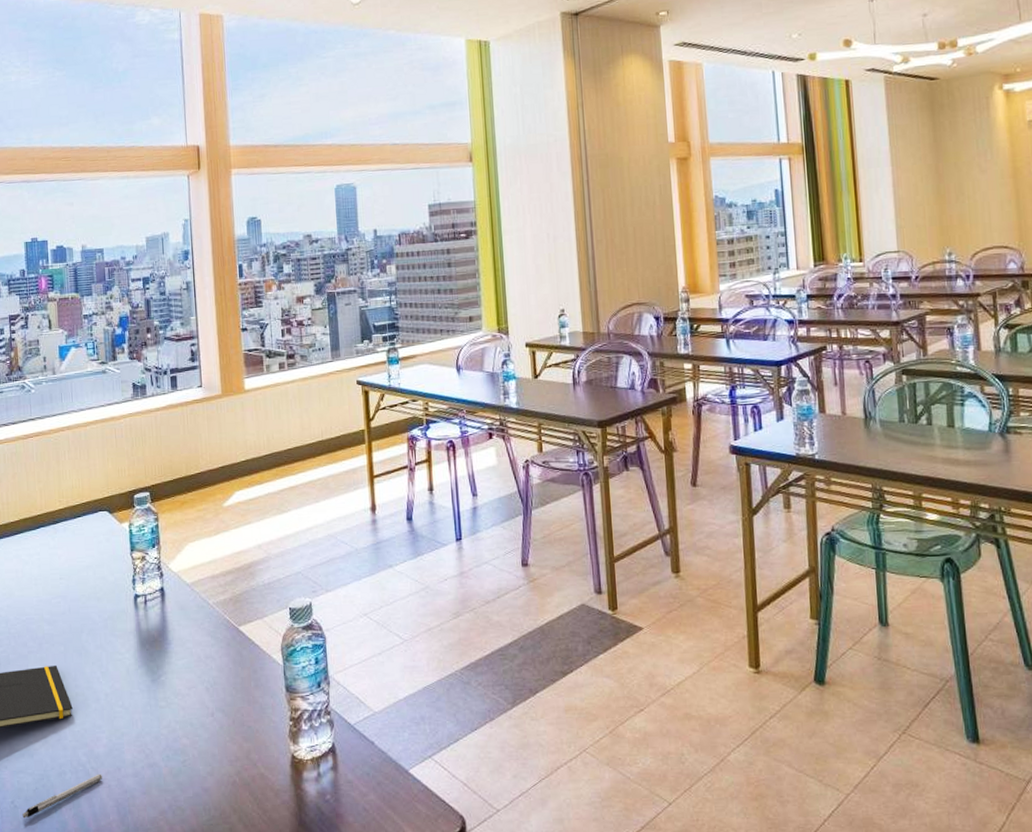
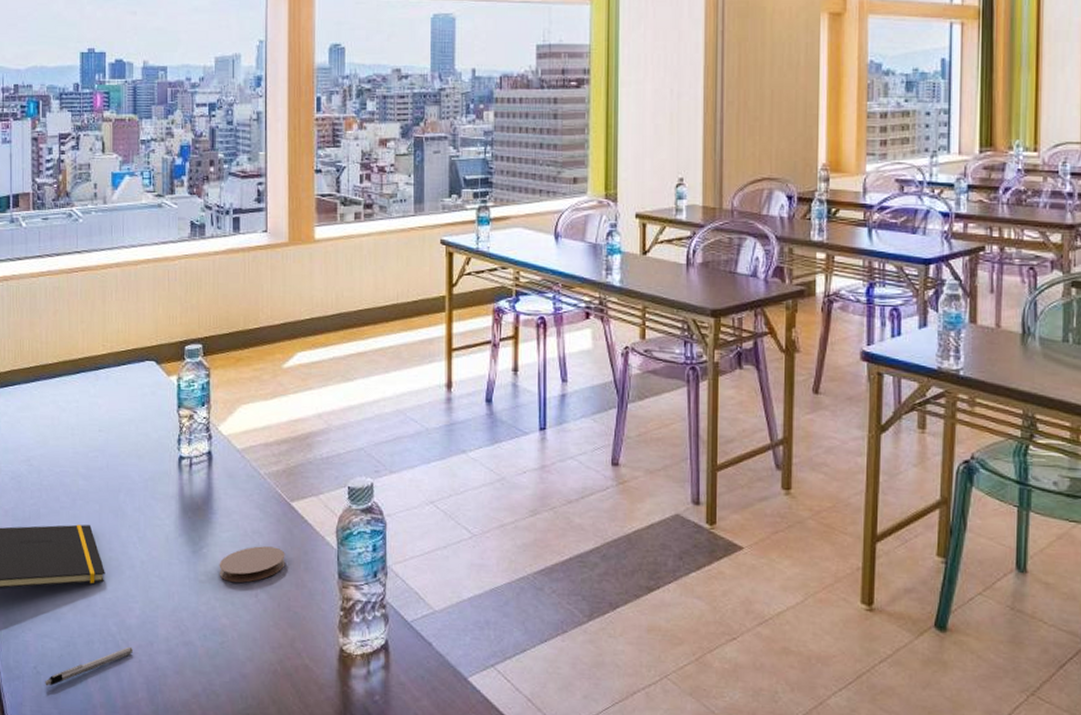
coaster: none [177,669,237,704] -> present [219,546,285,583]

